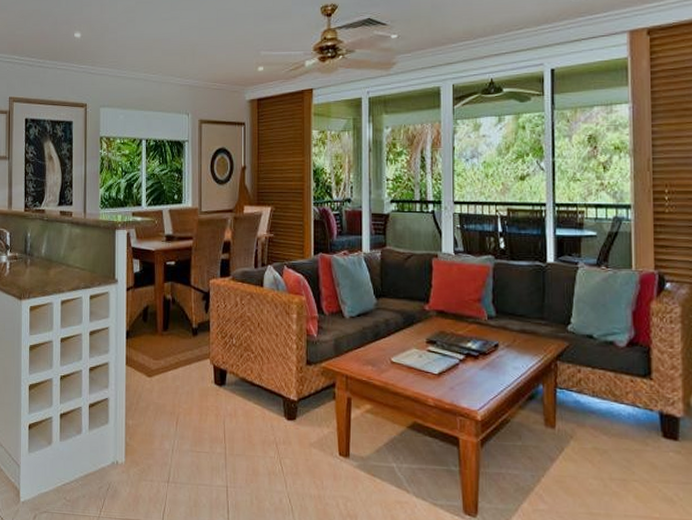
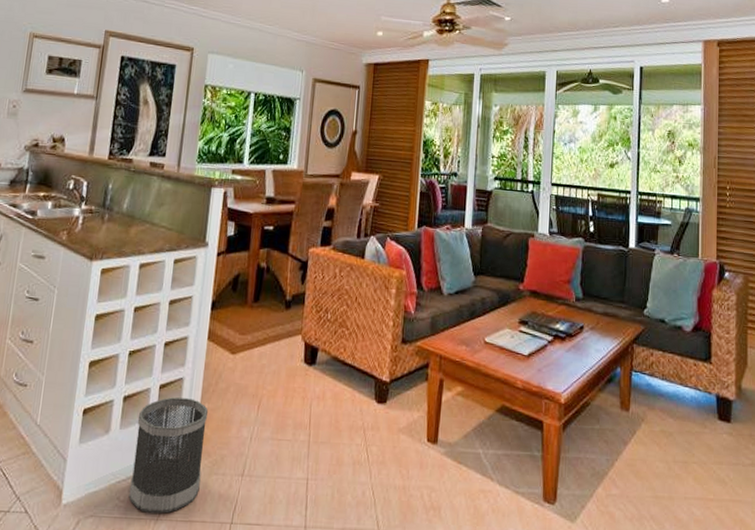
wastebasket: none [73,415,132,512] -> present [128,397,208,514]

